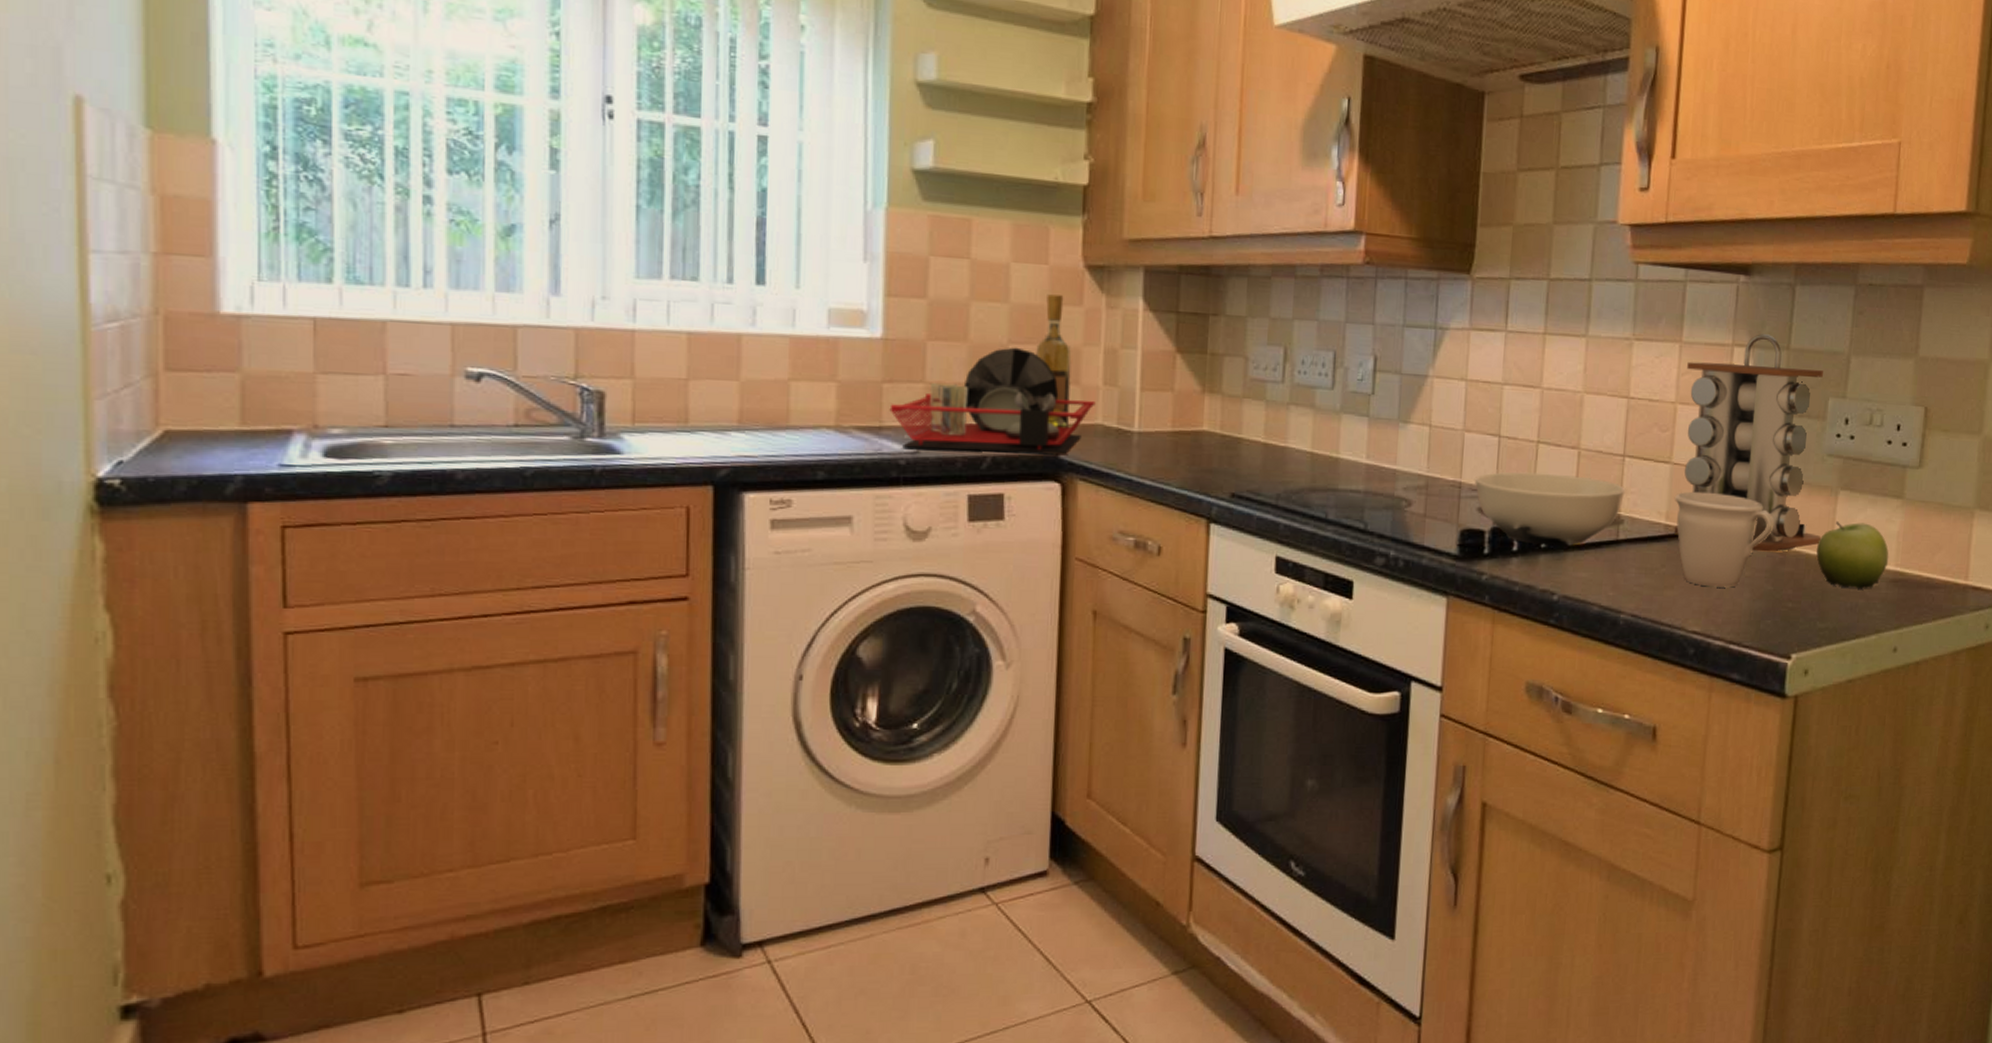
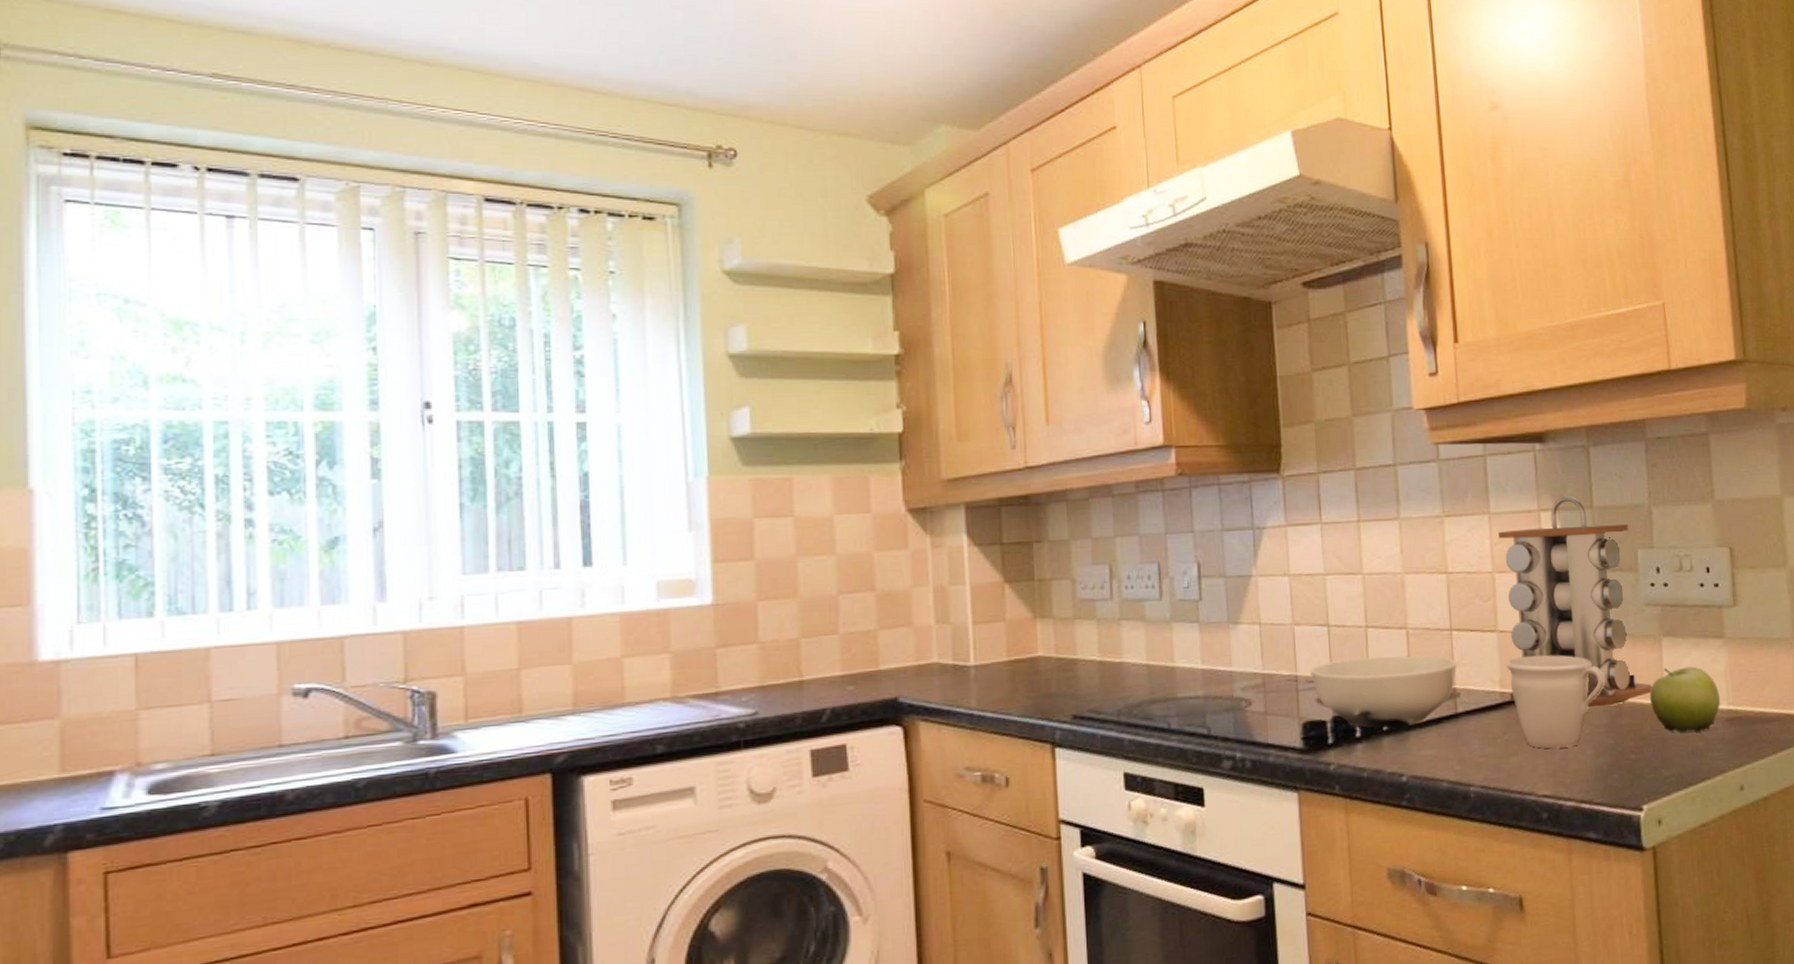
dish rack: present [889,347,1096,454] -> none [725,597,930,712]
bottle: present [1034,294,1072,429] -> none [865,541,906,672]

